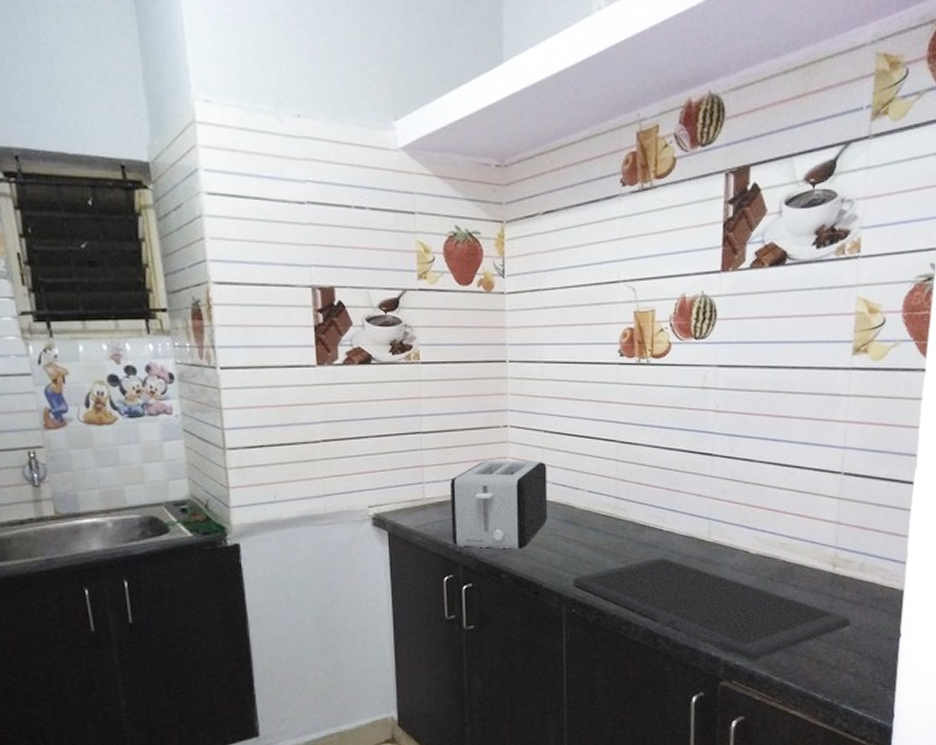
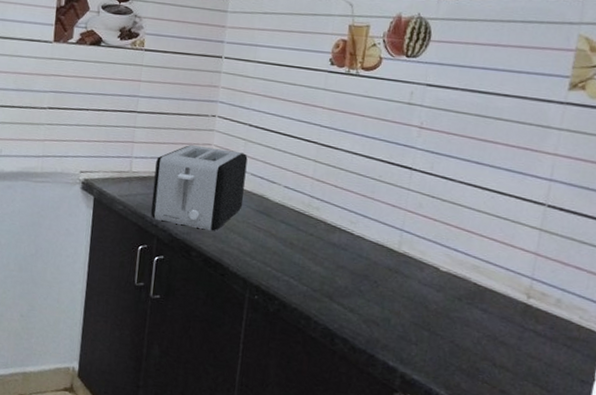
cutting board: present [573,558,851,661] -> none [258,260,541,379]

